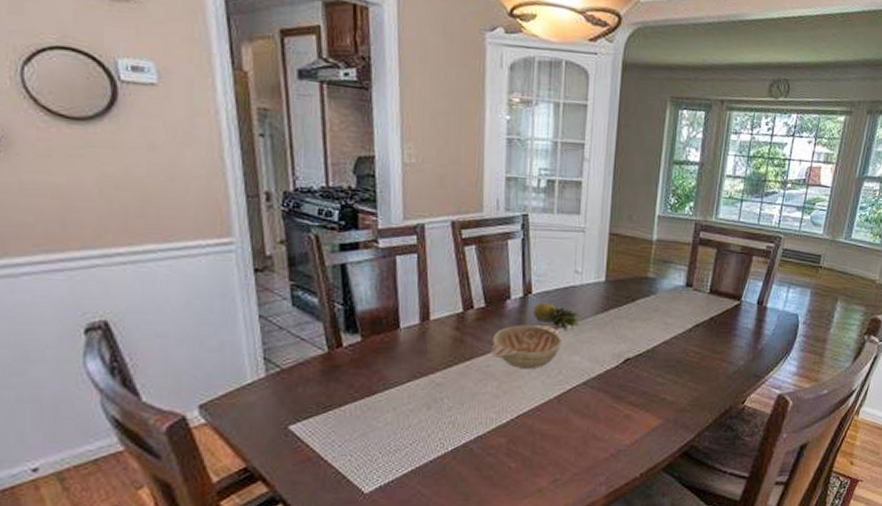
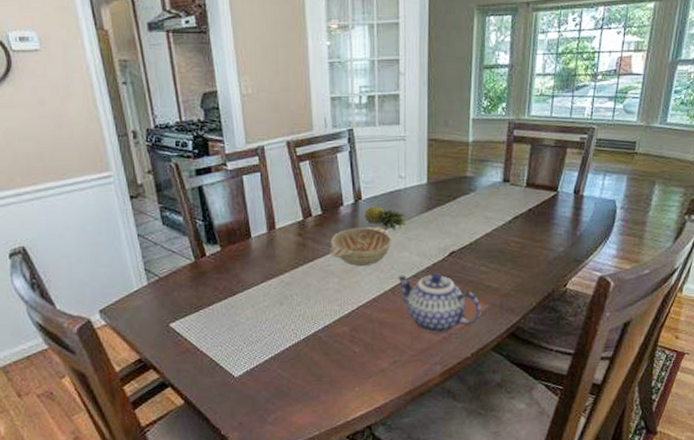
teapot: none [564,380,654,450] -> present [397,272,481,334]

